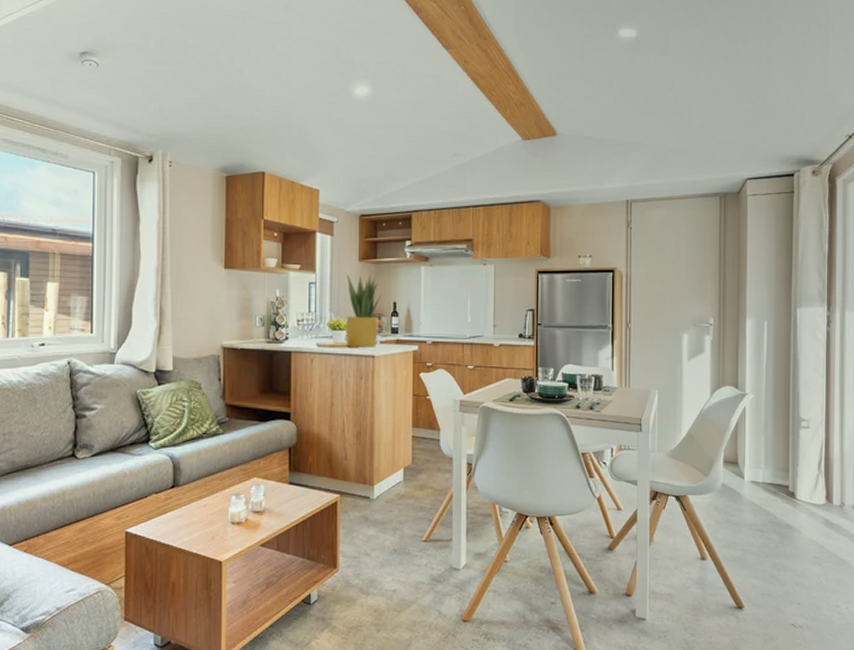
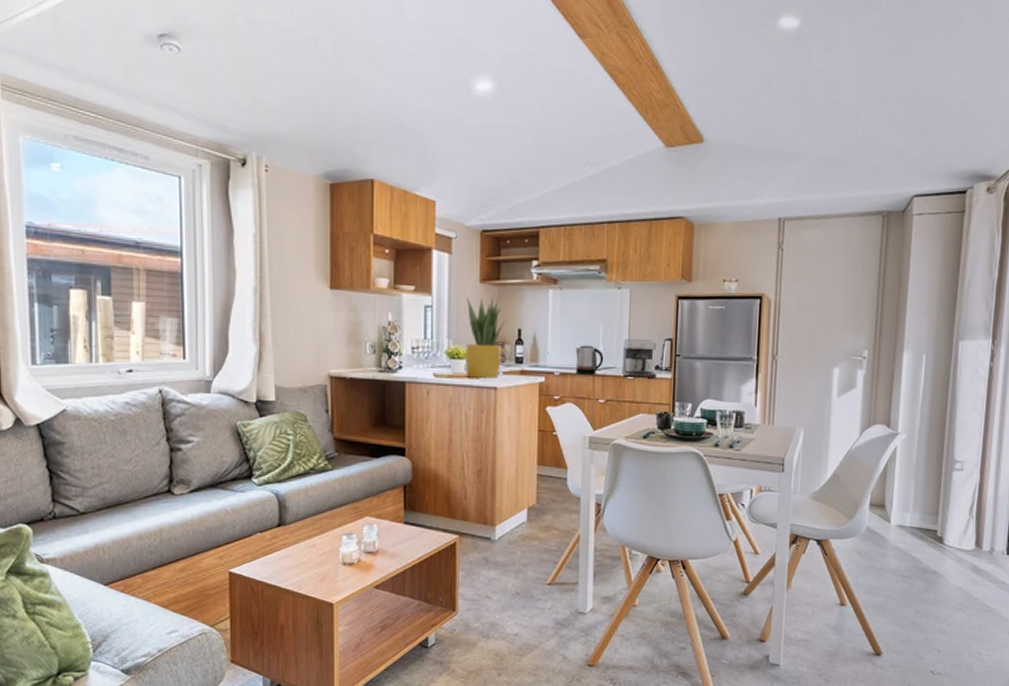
kettle: none [445,316,472,344] -> present [575,345,604,376]
coffee maker: none [488,310,521,346] -> present [621,339,657,379]

